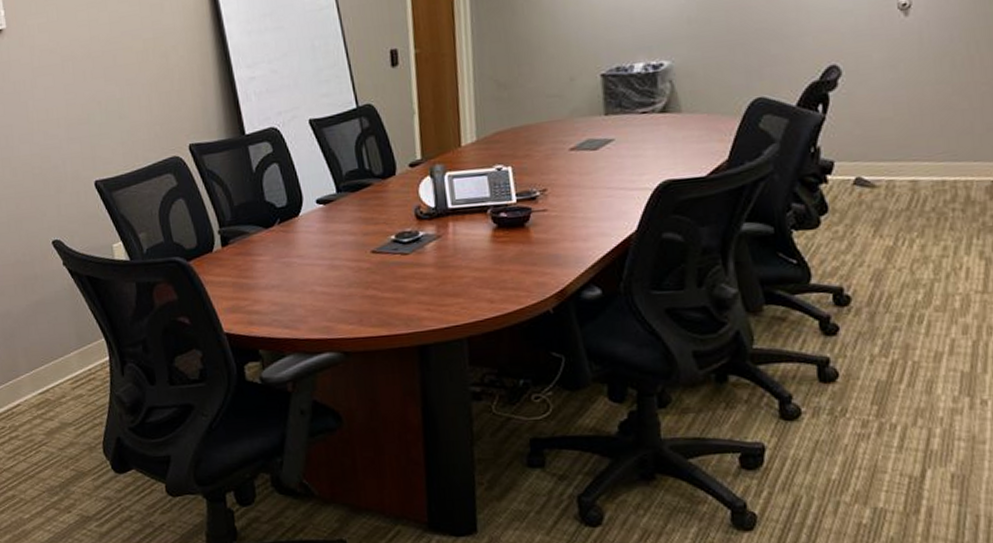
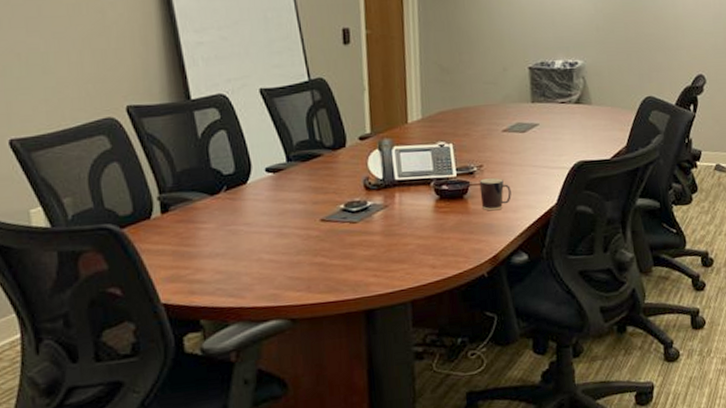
mug: none [542,202,581,240] -> present [479,177,512,211]

